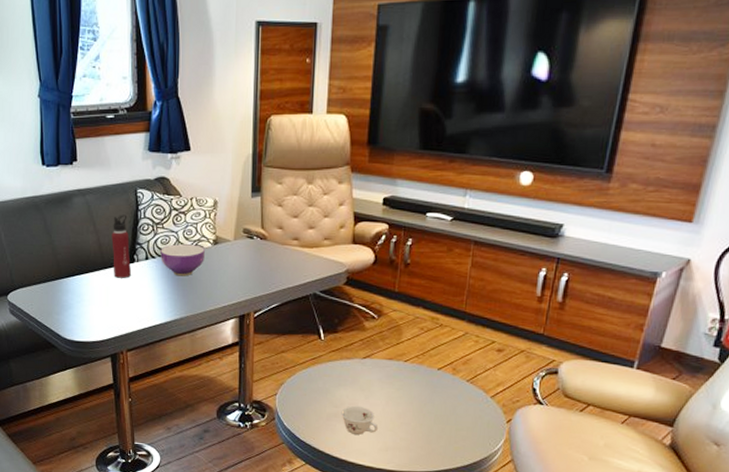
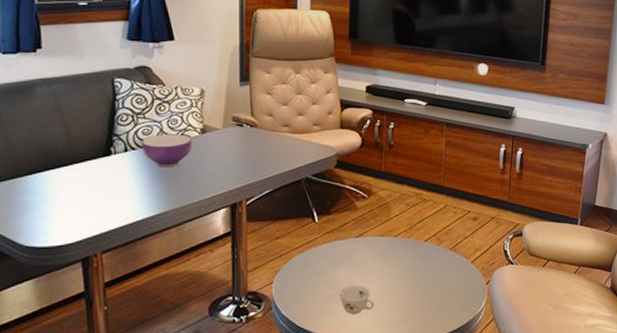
water bottle: present [111,215,131,278] -> none [83,105,107,173]

